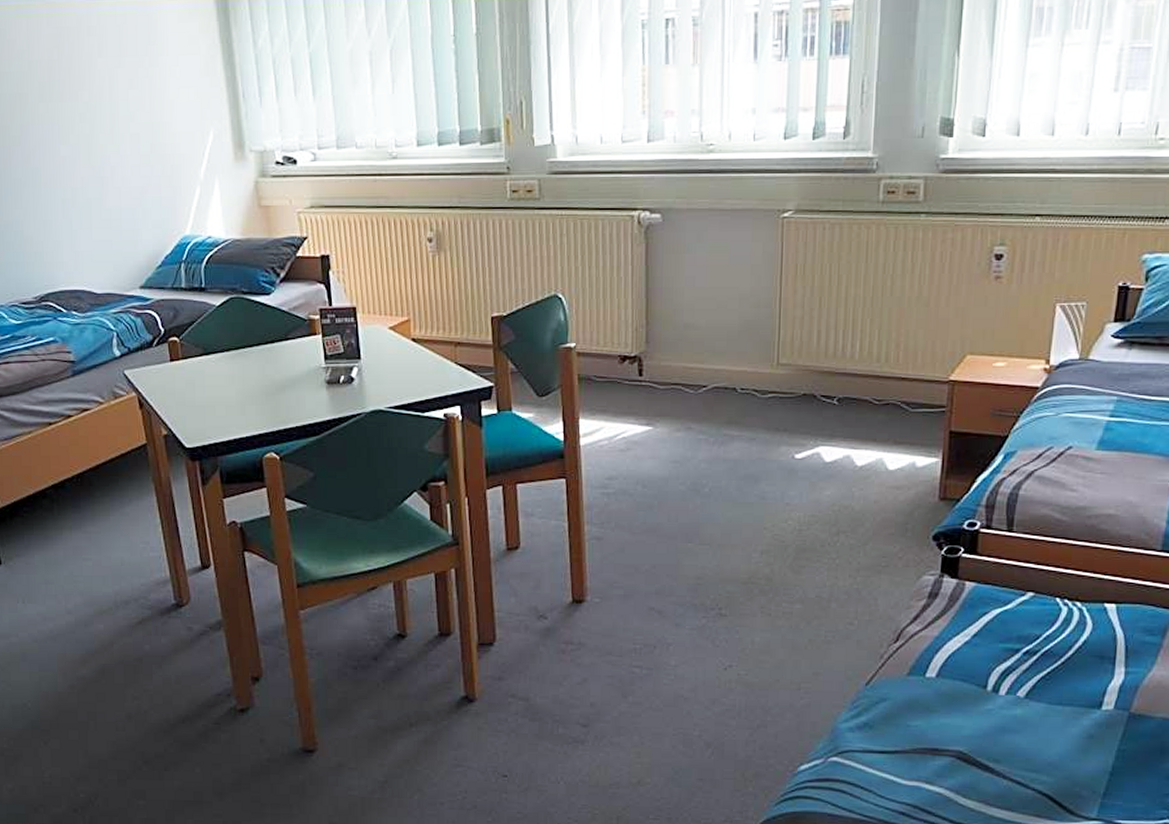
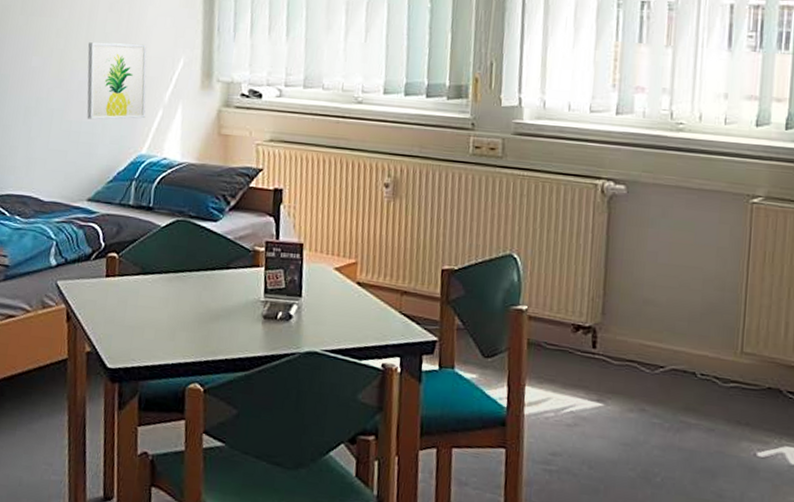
wall art: none [114,120,184,205] -> present [87,42,147,120]

